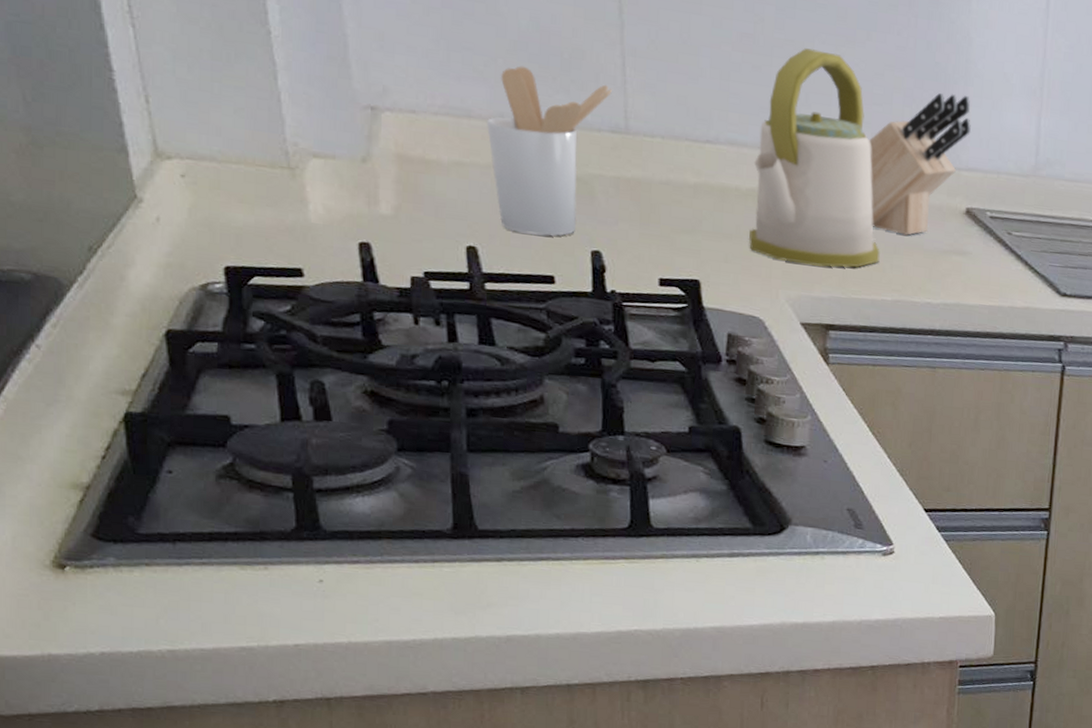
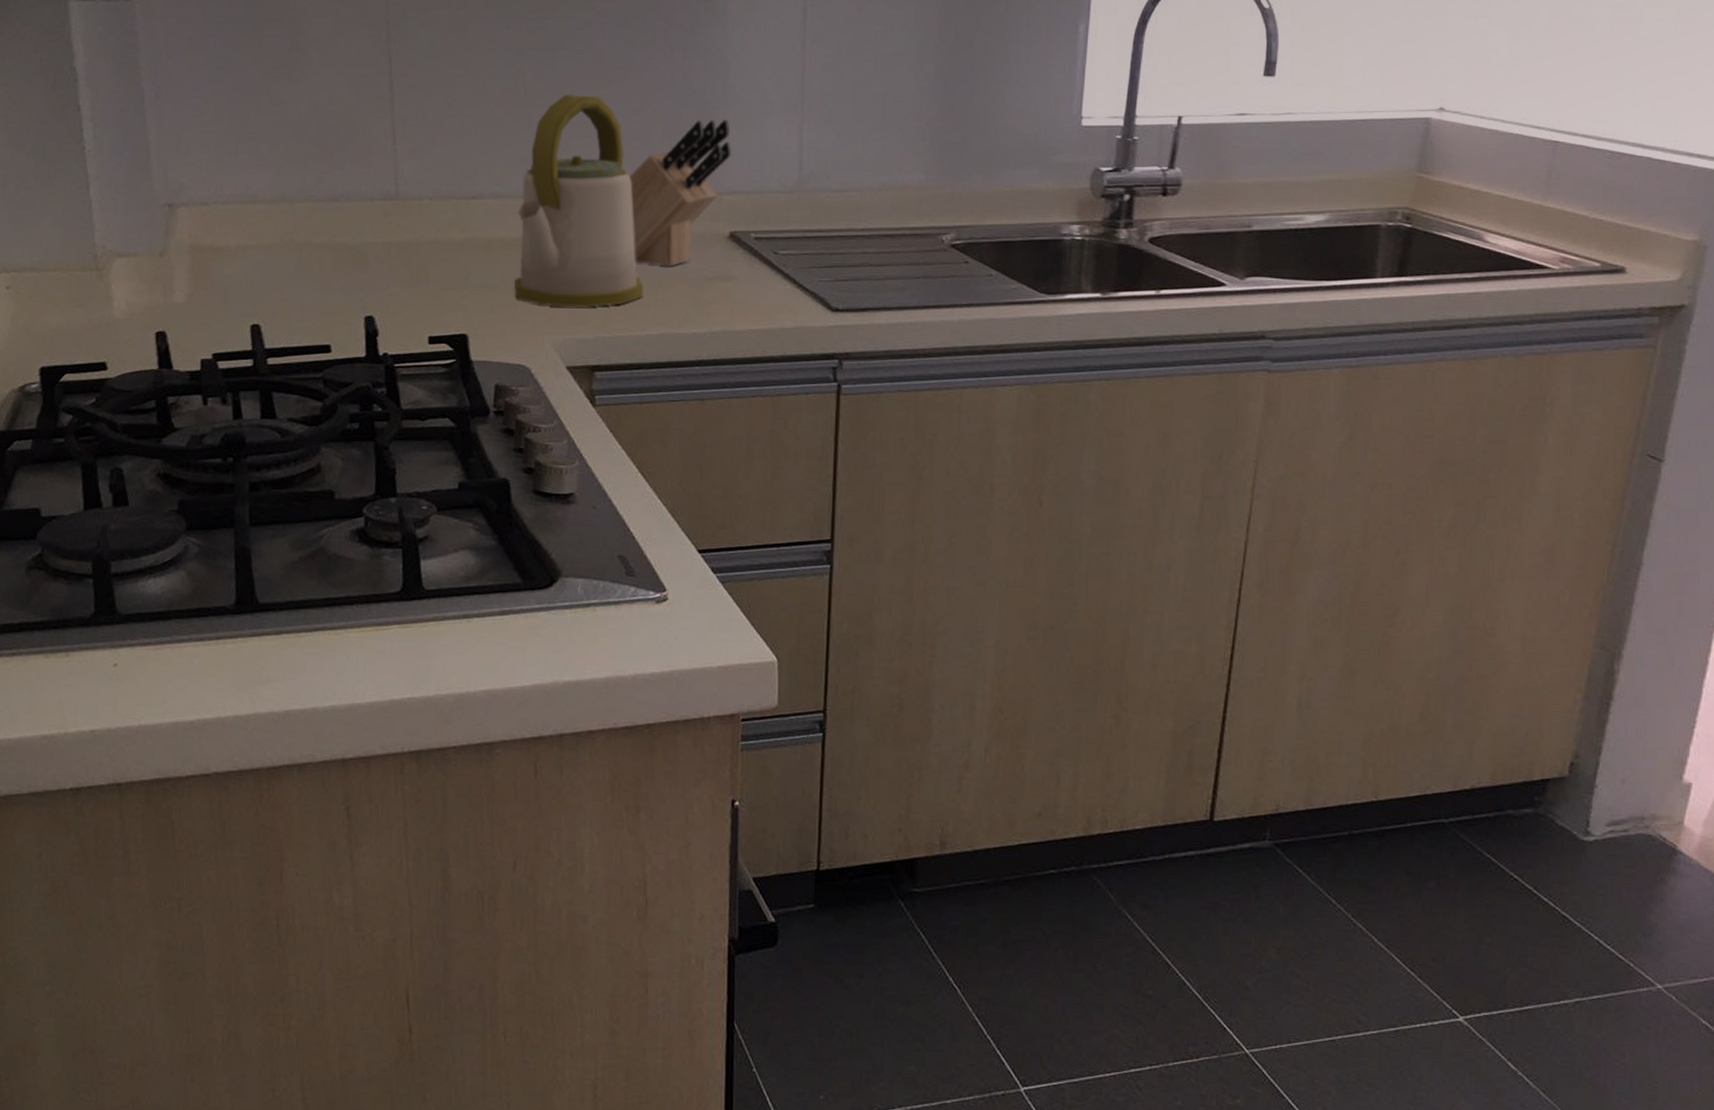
utensil holder: present [486,66,612,236] -> none [269,148,383,307]

